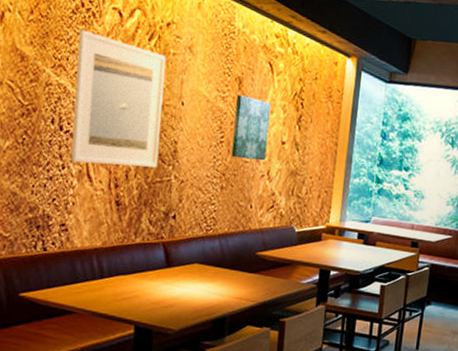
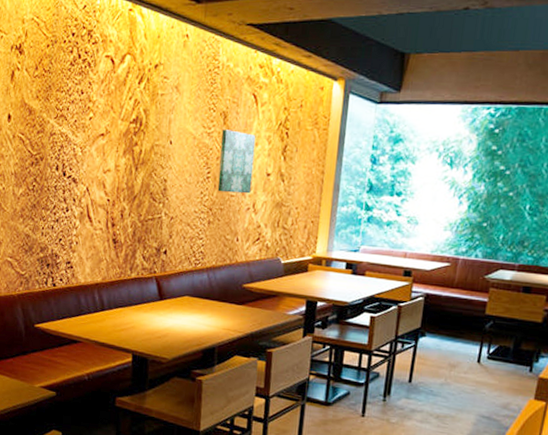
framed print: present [70,29,166,168] -> none [73,80,154,206]

